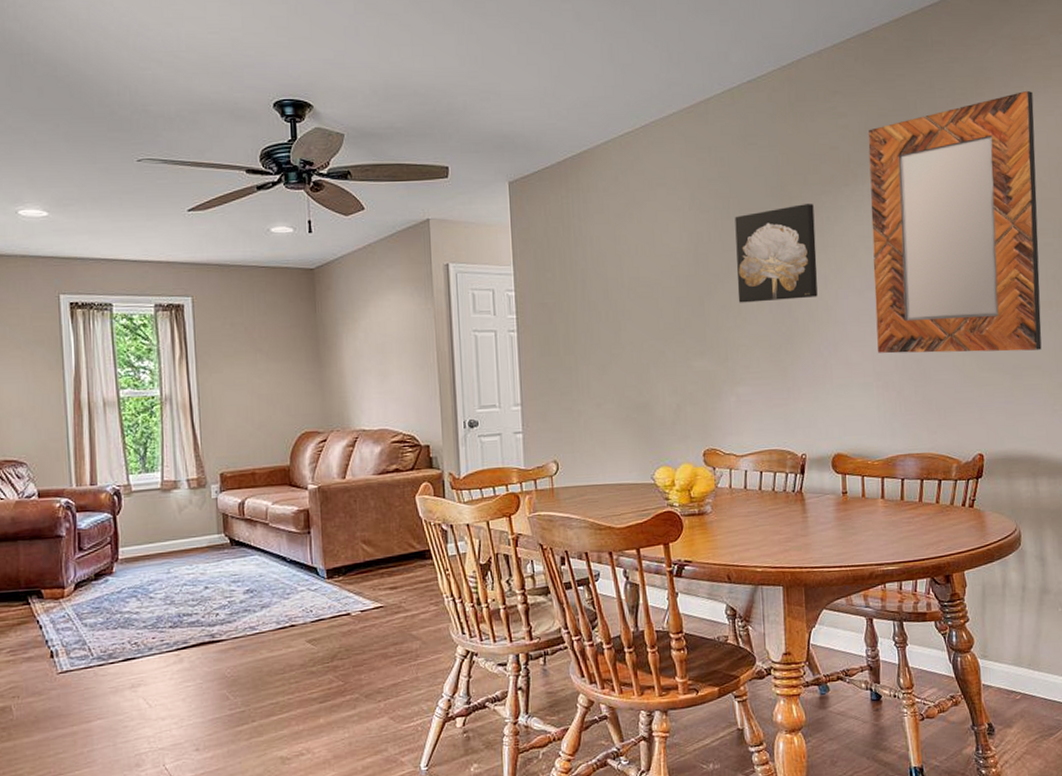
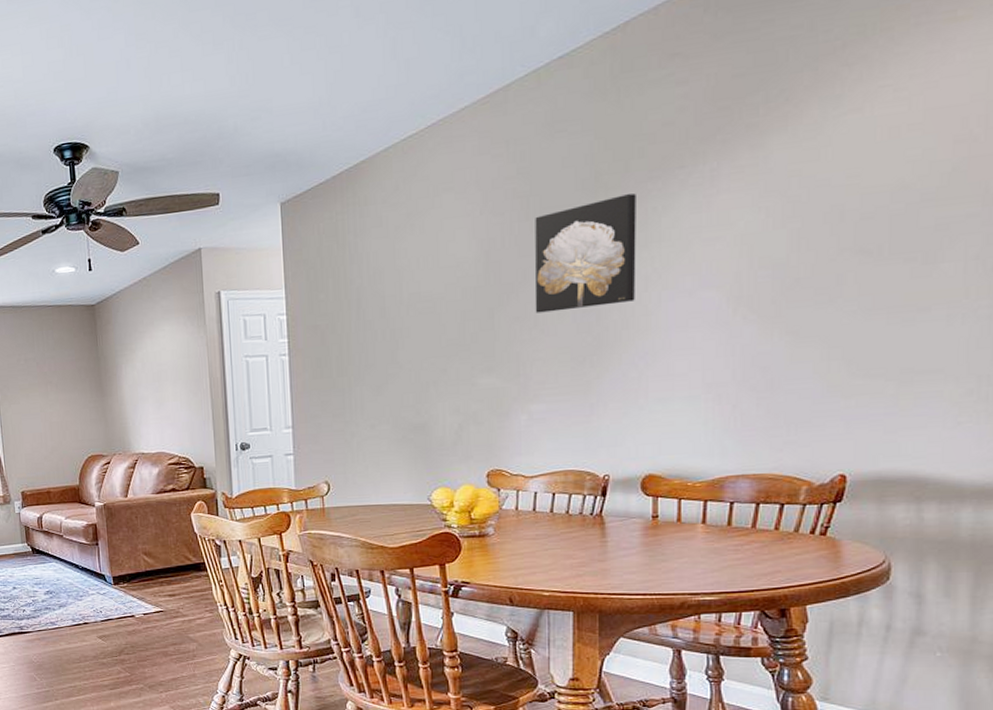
home mirror: present [868,90,1042,354] -> none [710,14,971,362]

